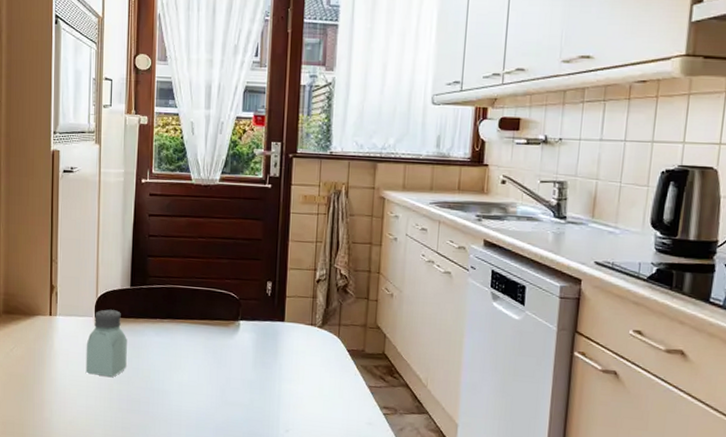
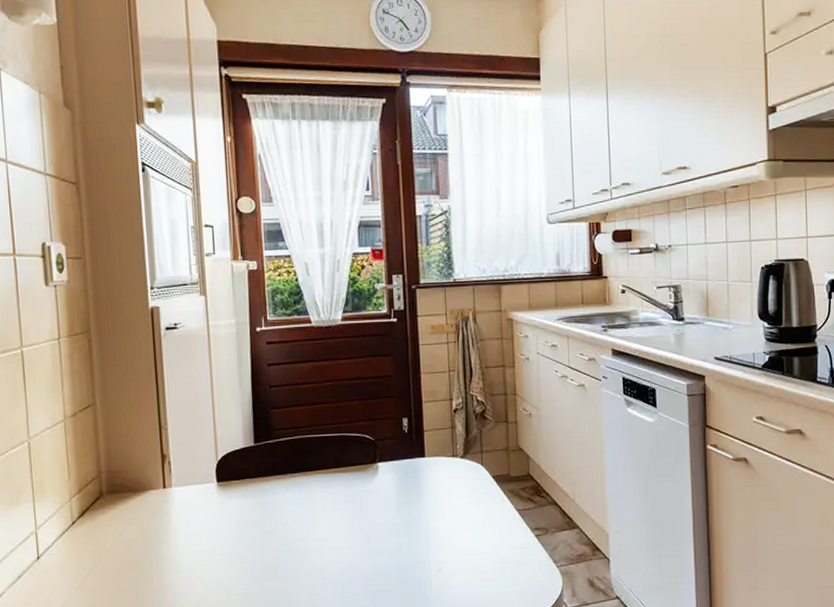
saltshaker: present [85,309,127,377] -> none [209,471,258,546]

